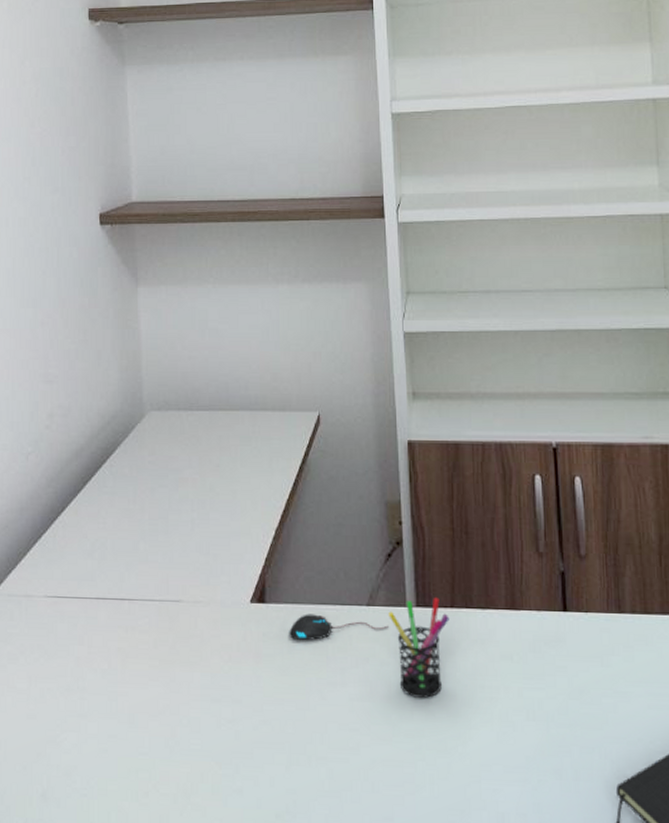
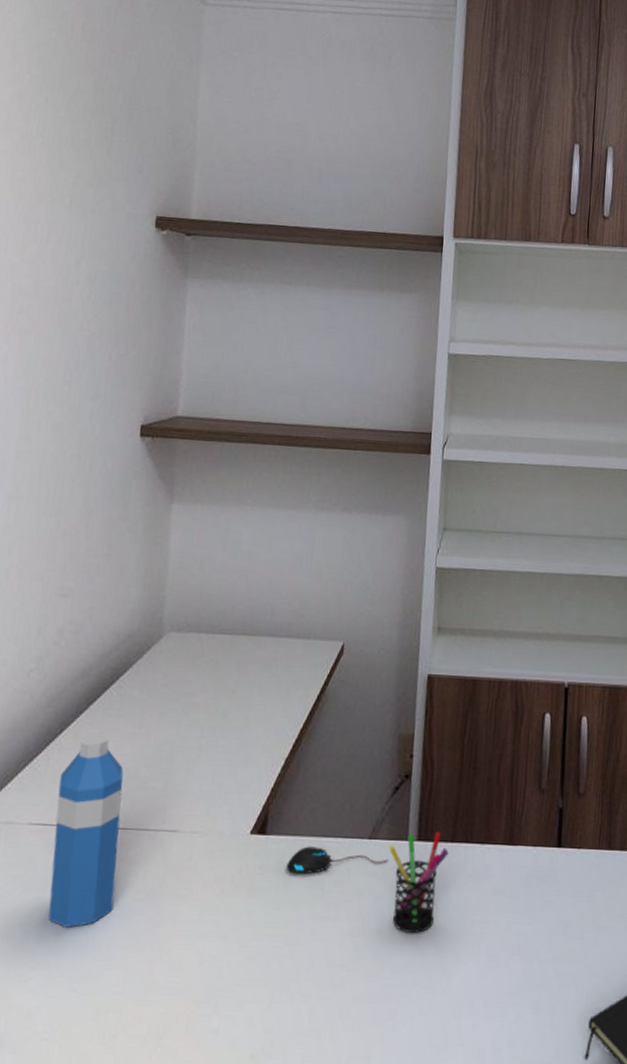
water bottle: none [67,510,131,693] -> present [48,733,124,928]

